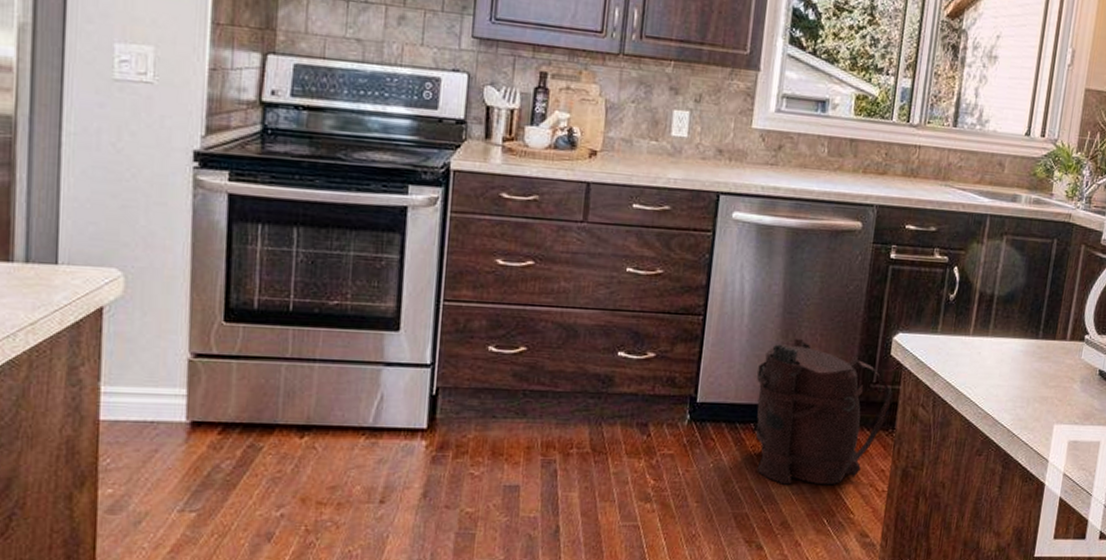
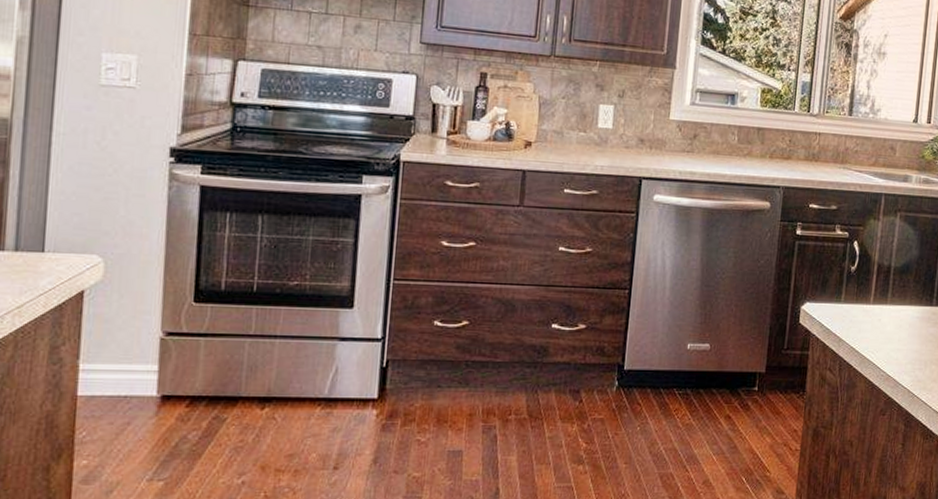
backpack: present [752,338,893,485] -> none [675,308,802,445]

